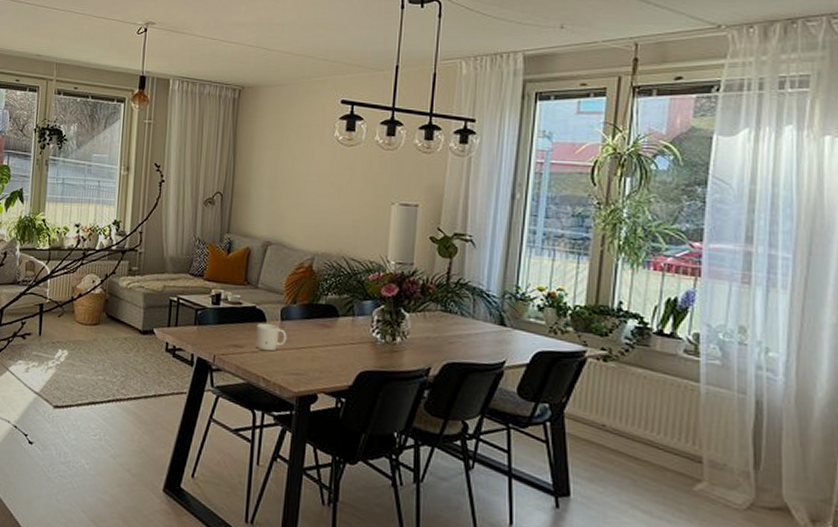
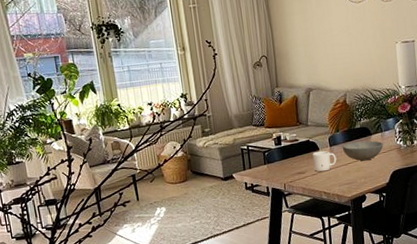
bowl: none [296,320,353,350] -> present [342,140,384,161]

